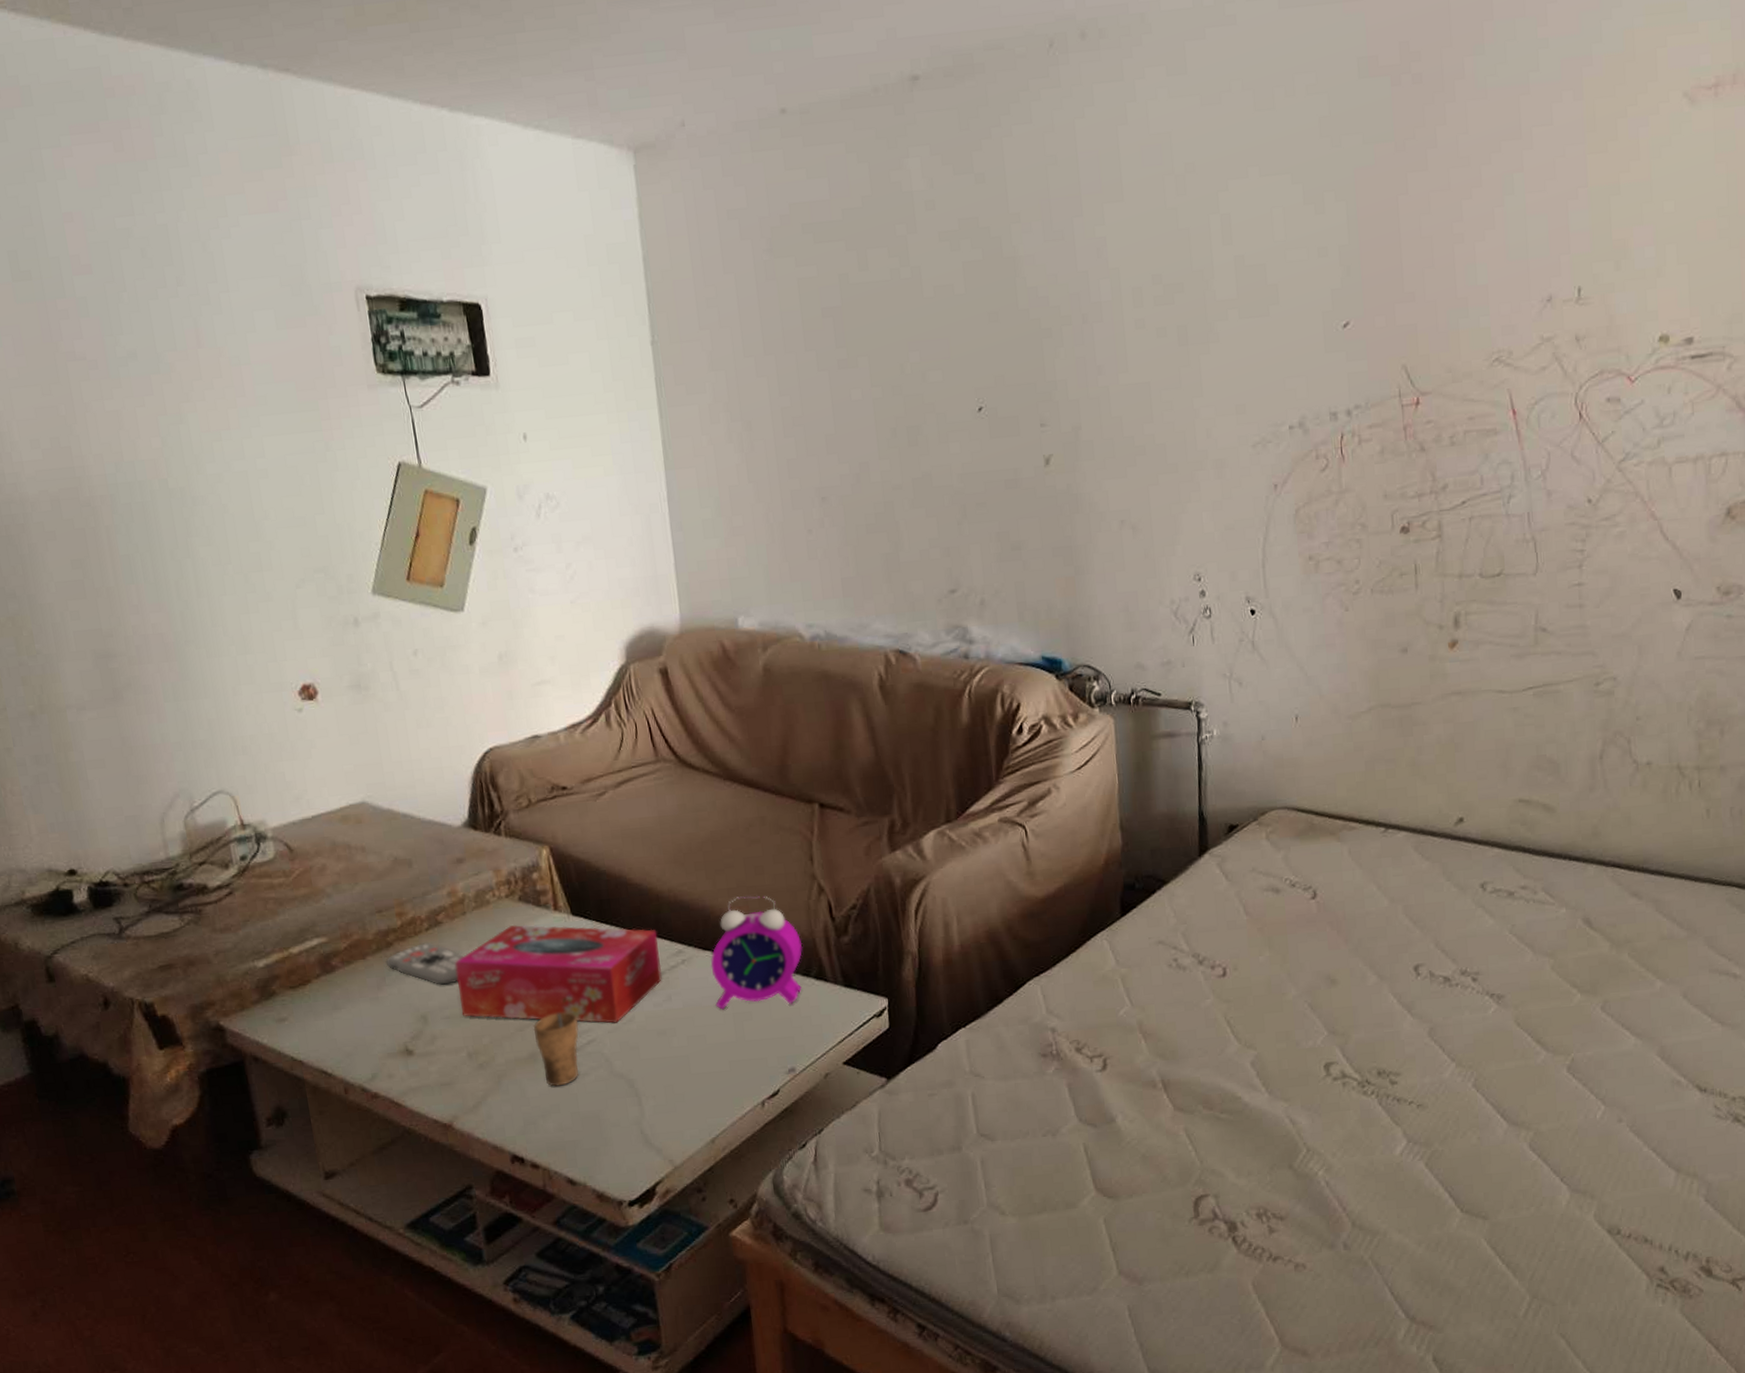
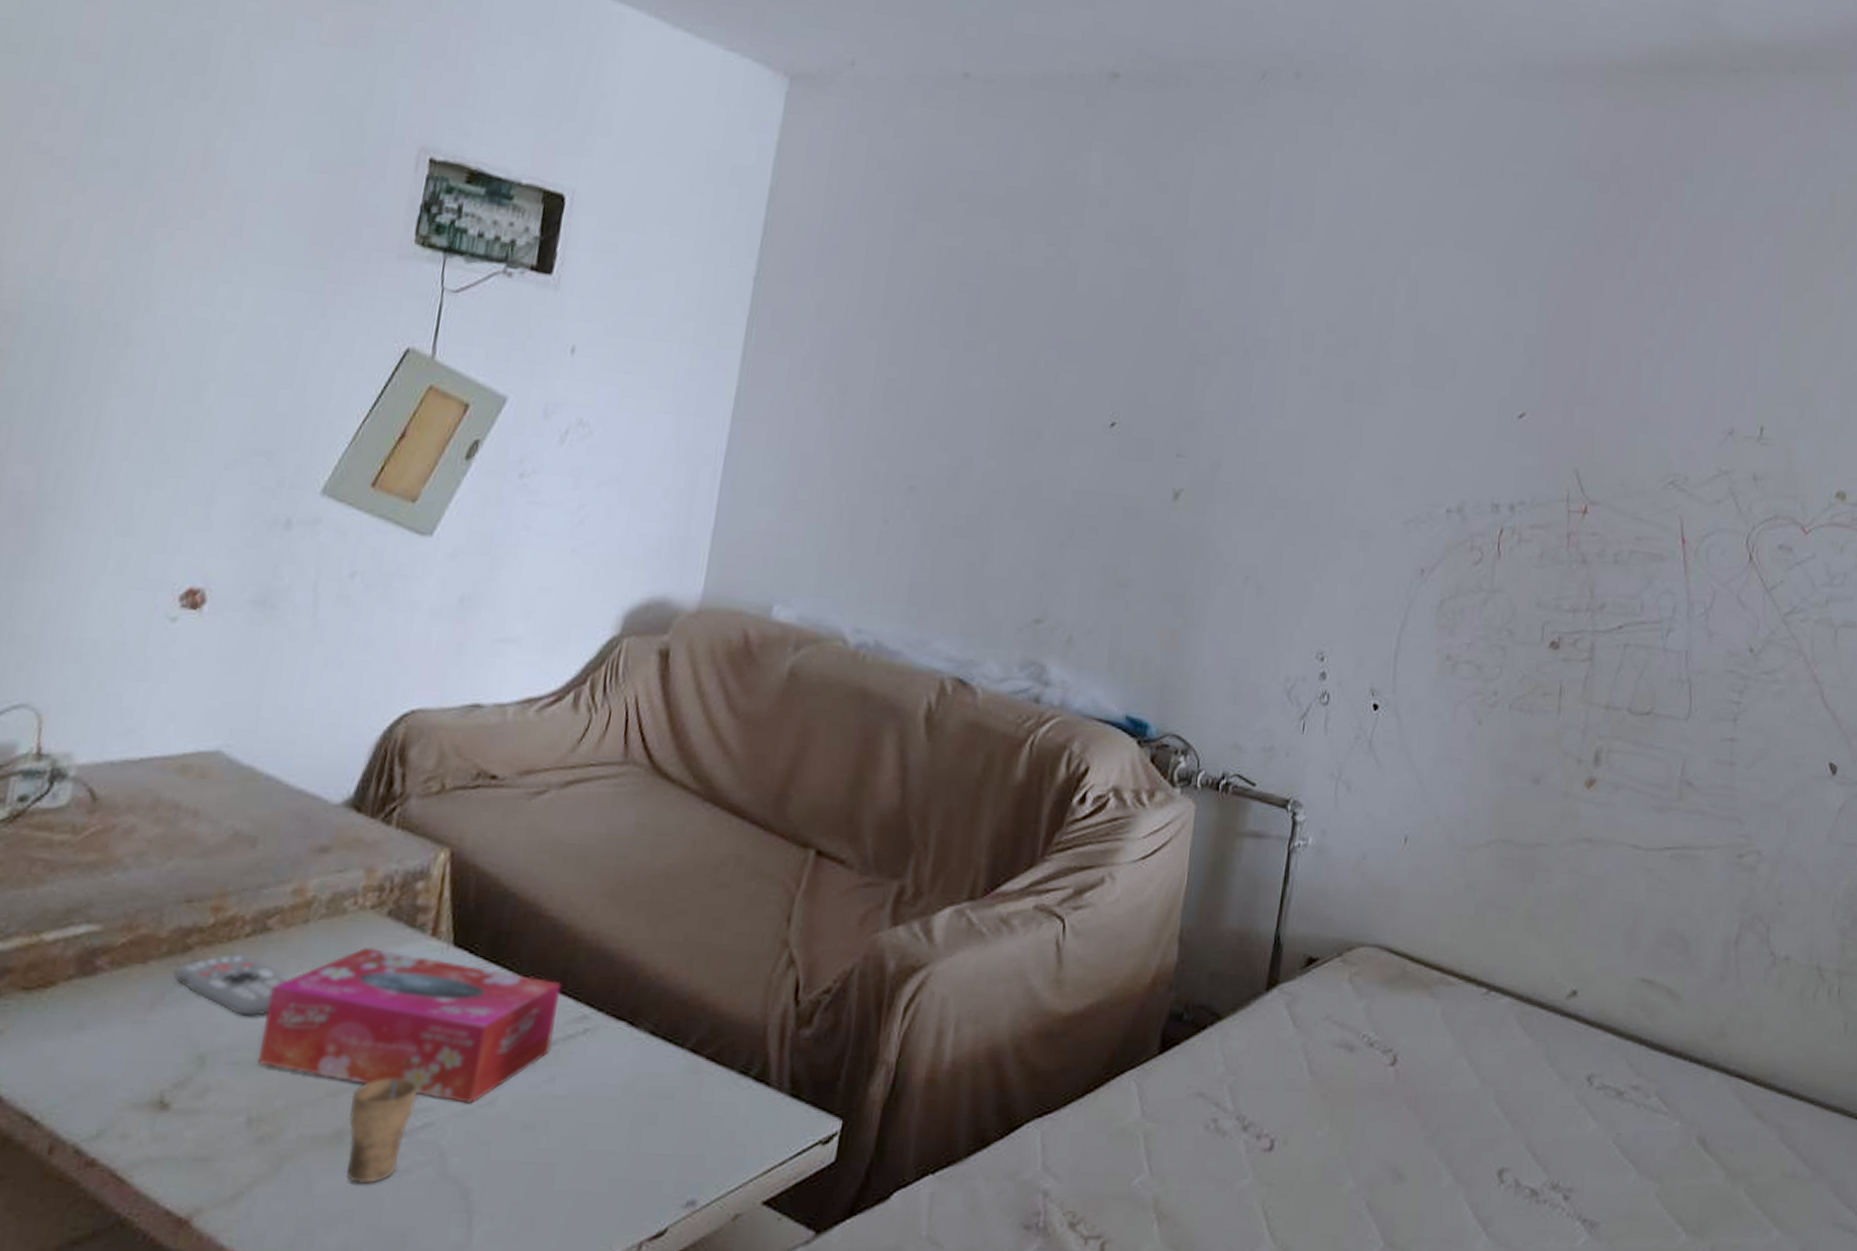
alarm clock: present [710,896,803,1010] -> none [612,954,750,1110]

